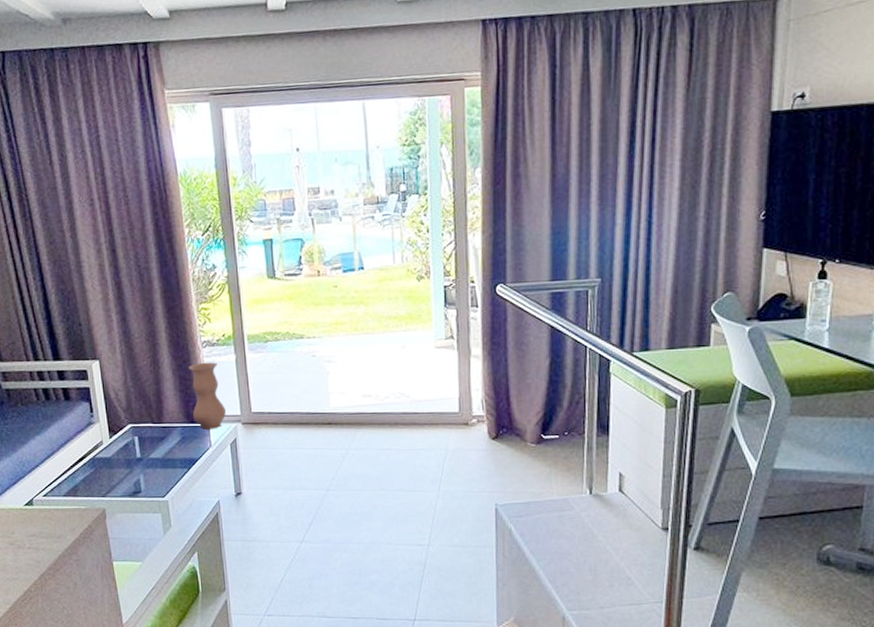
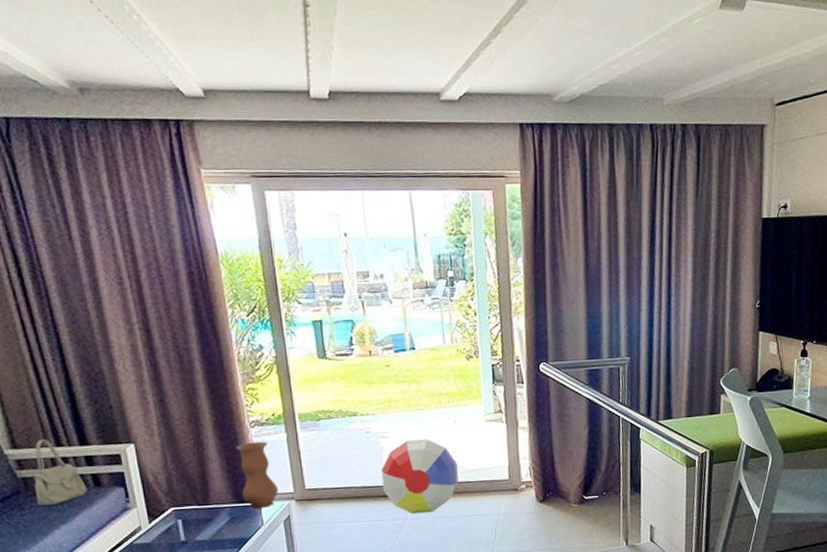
handbag: none [15,353,59,416] -> present [33,439,87,506]
beachball: none [325,365,405,445] -> present [381,439,459,514]

